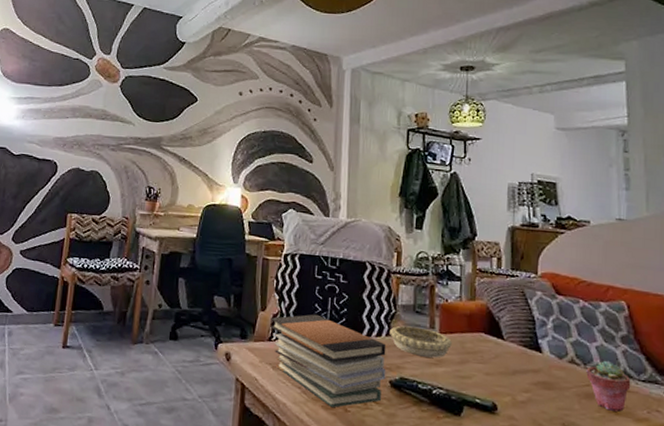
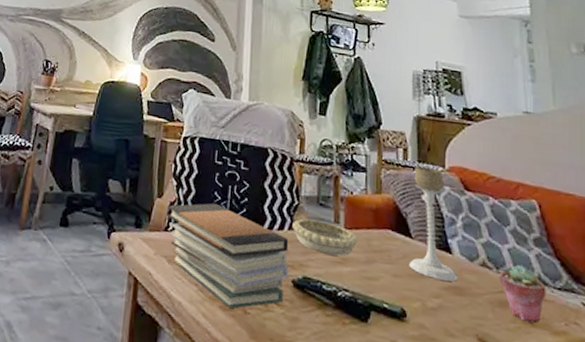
candle holder: none [501,273,547,378] -> present [409,166,458,282]

